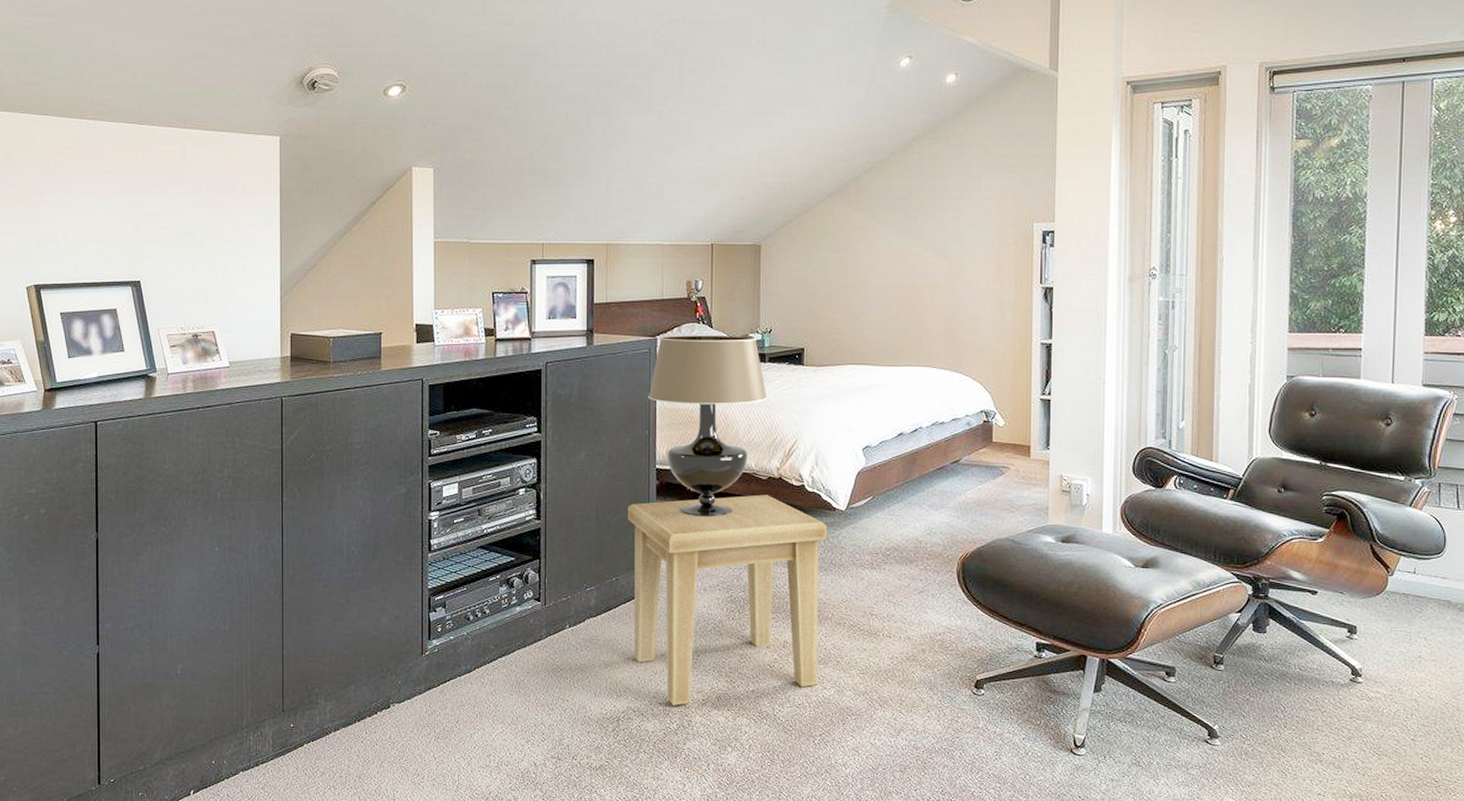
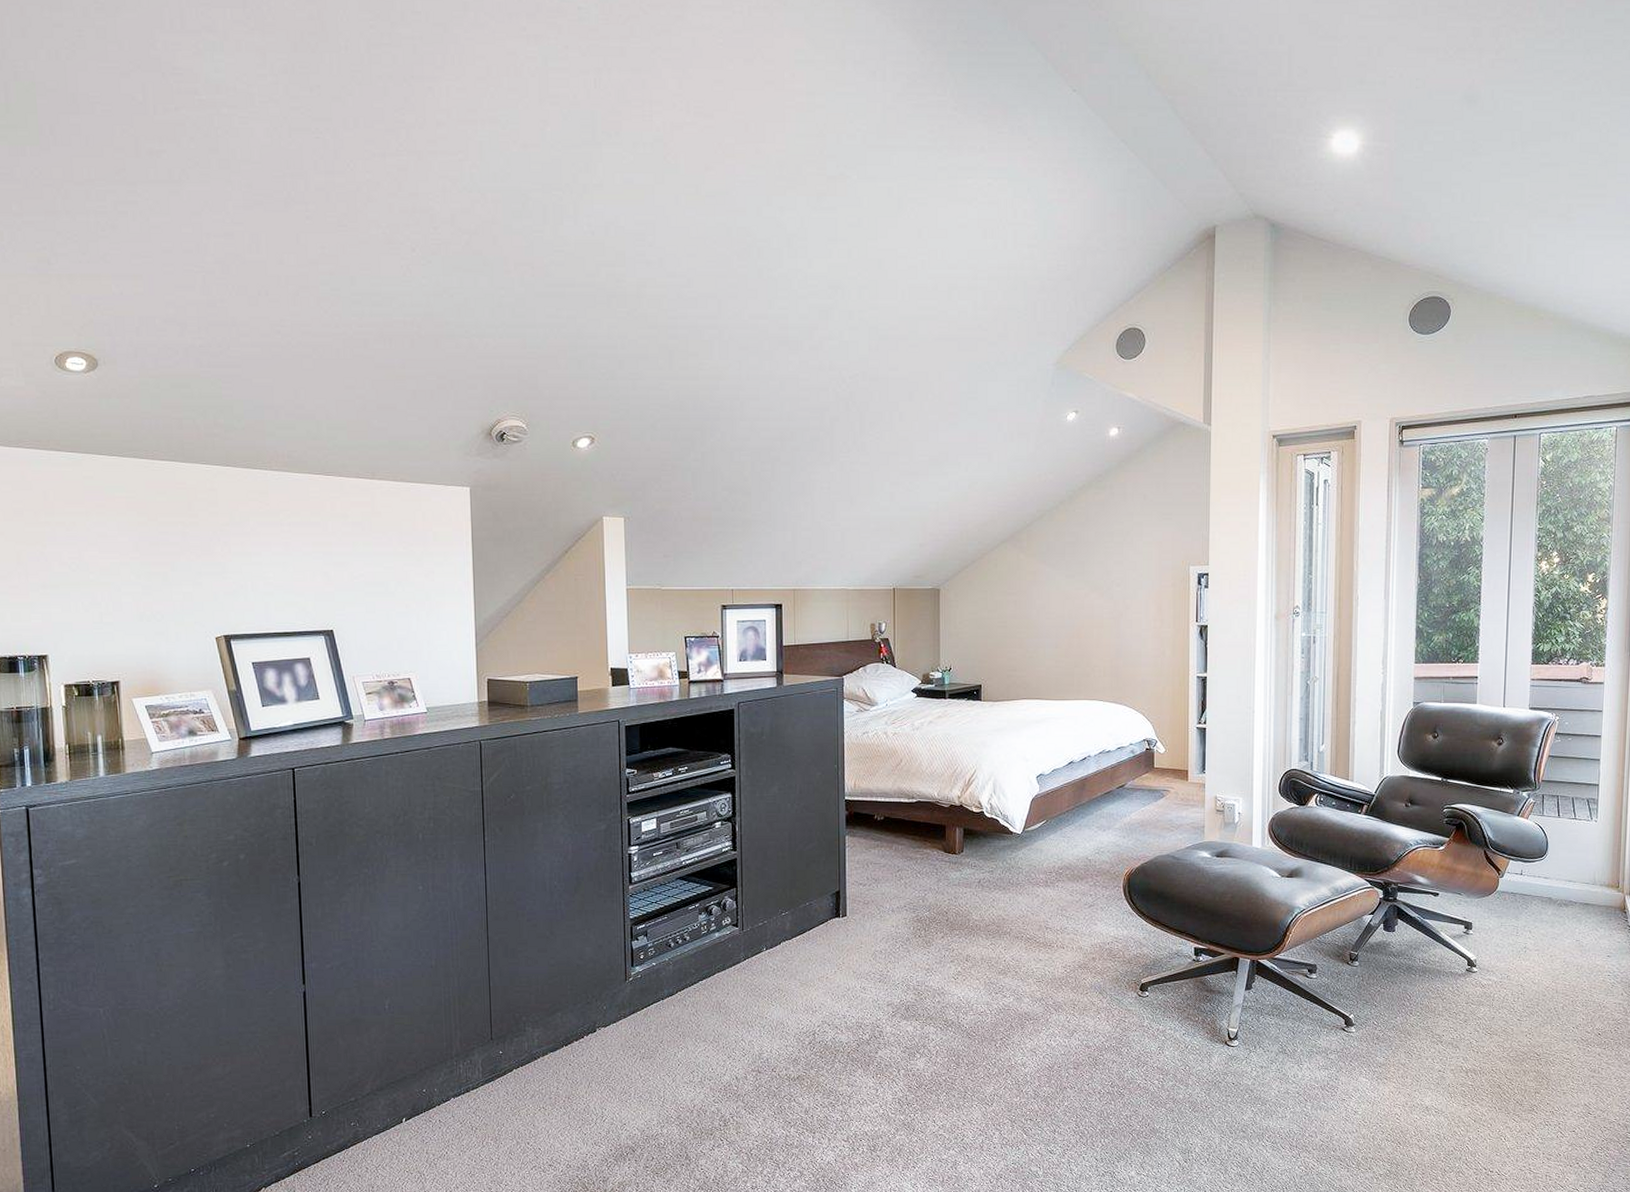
side table: present [627,494,828,706] -> none [819,821,1006,1018]
table lamp: present [647,335,767,517] -> none [836,674,948,843]

